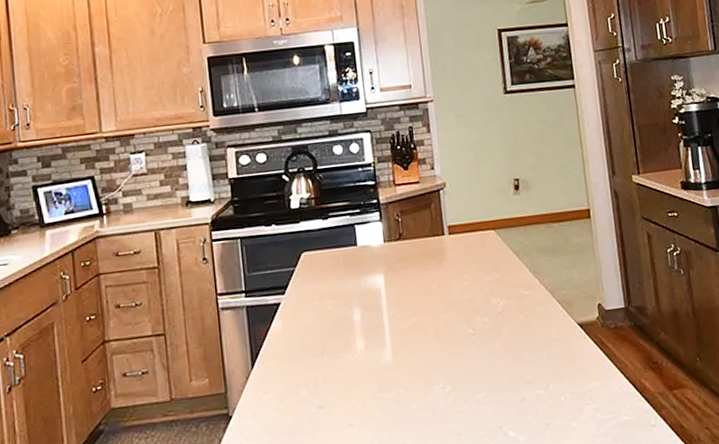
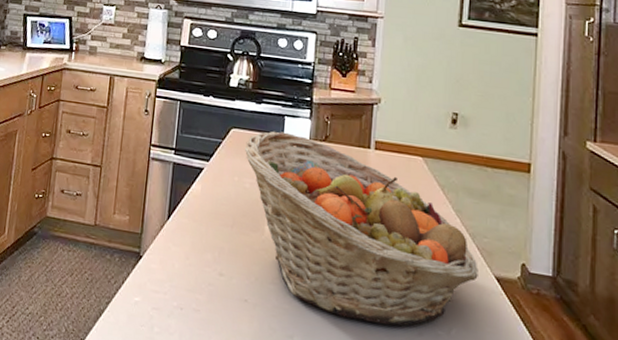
fruit basket: none [320,241,563,409] -> present [245,131,478,326]

